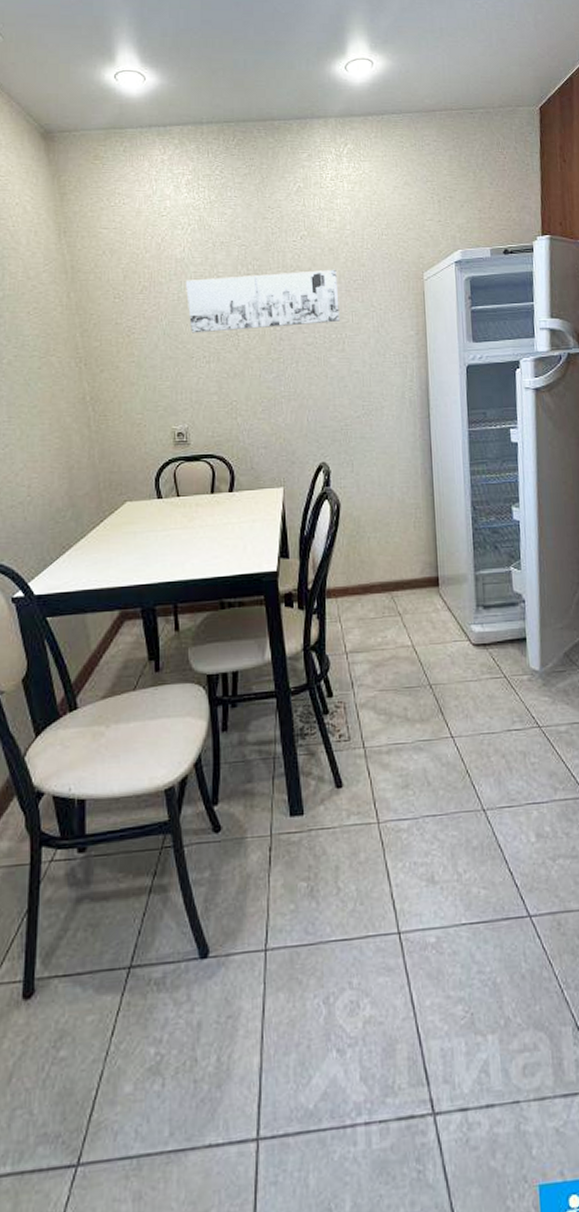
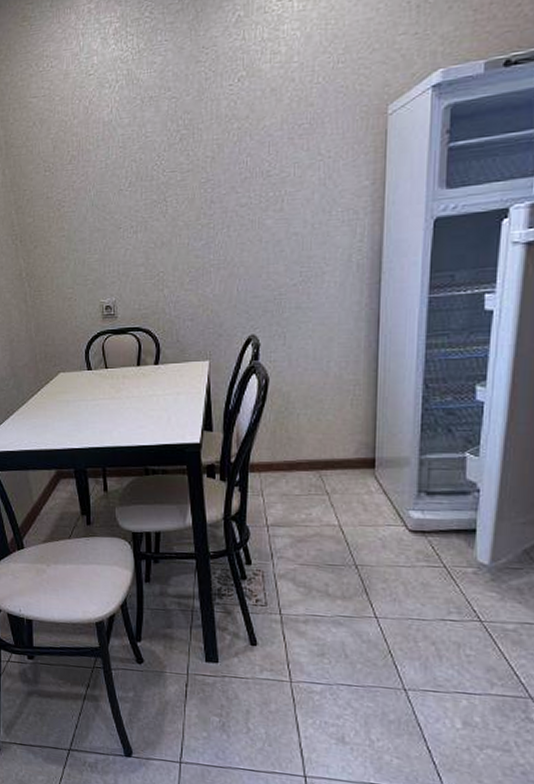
wall art: present [185,269,340,333] -> none [112,113,280,202]

